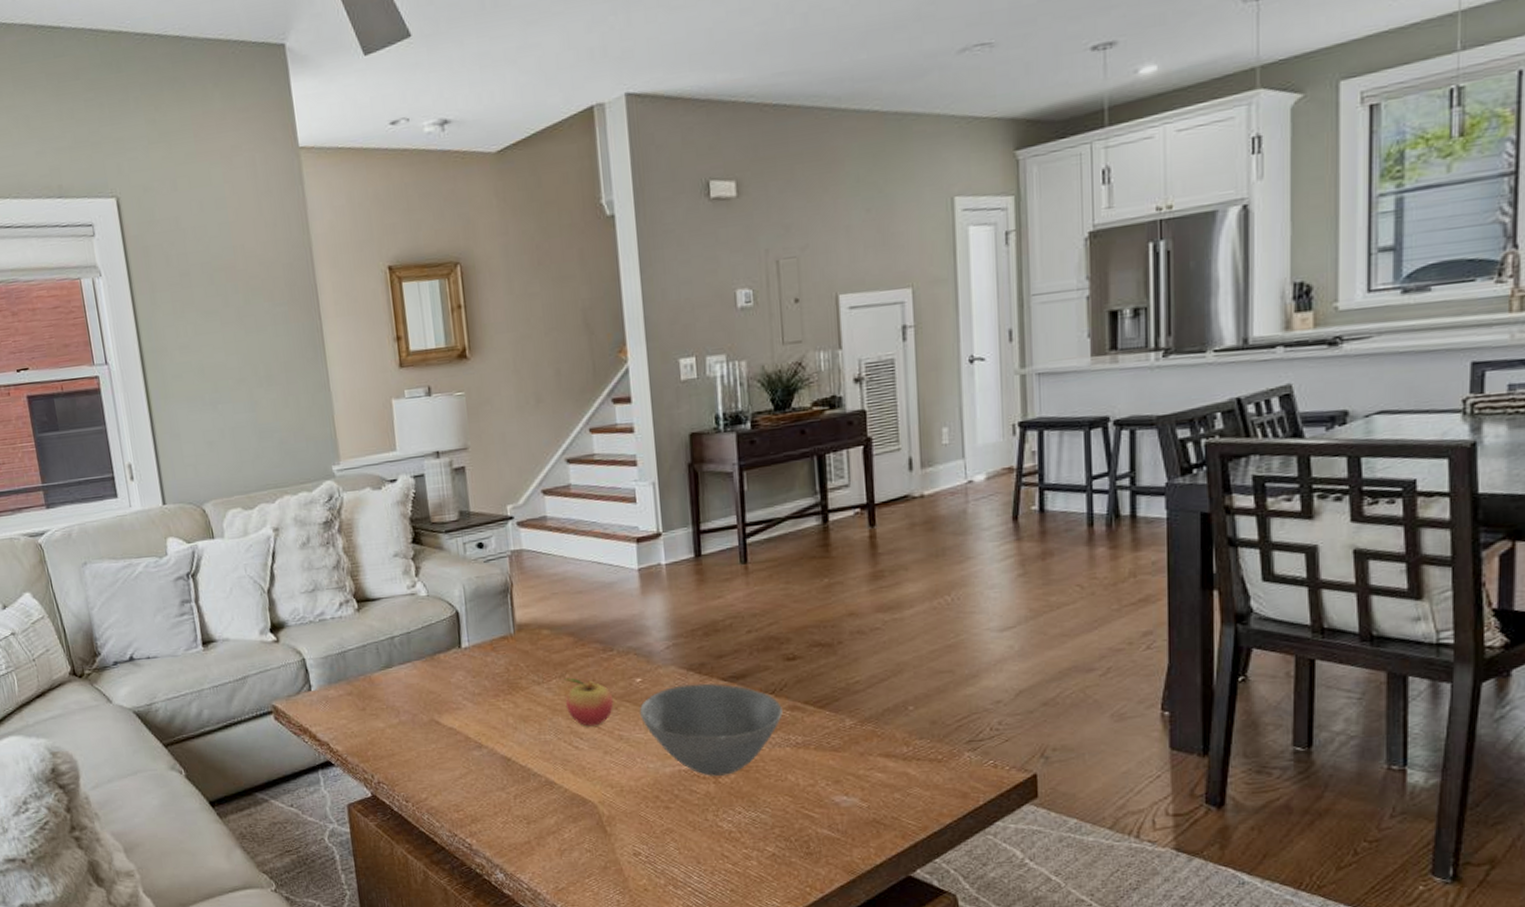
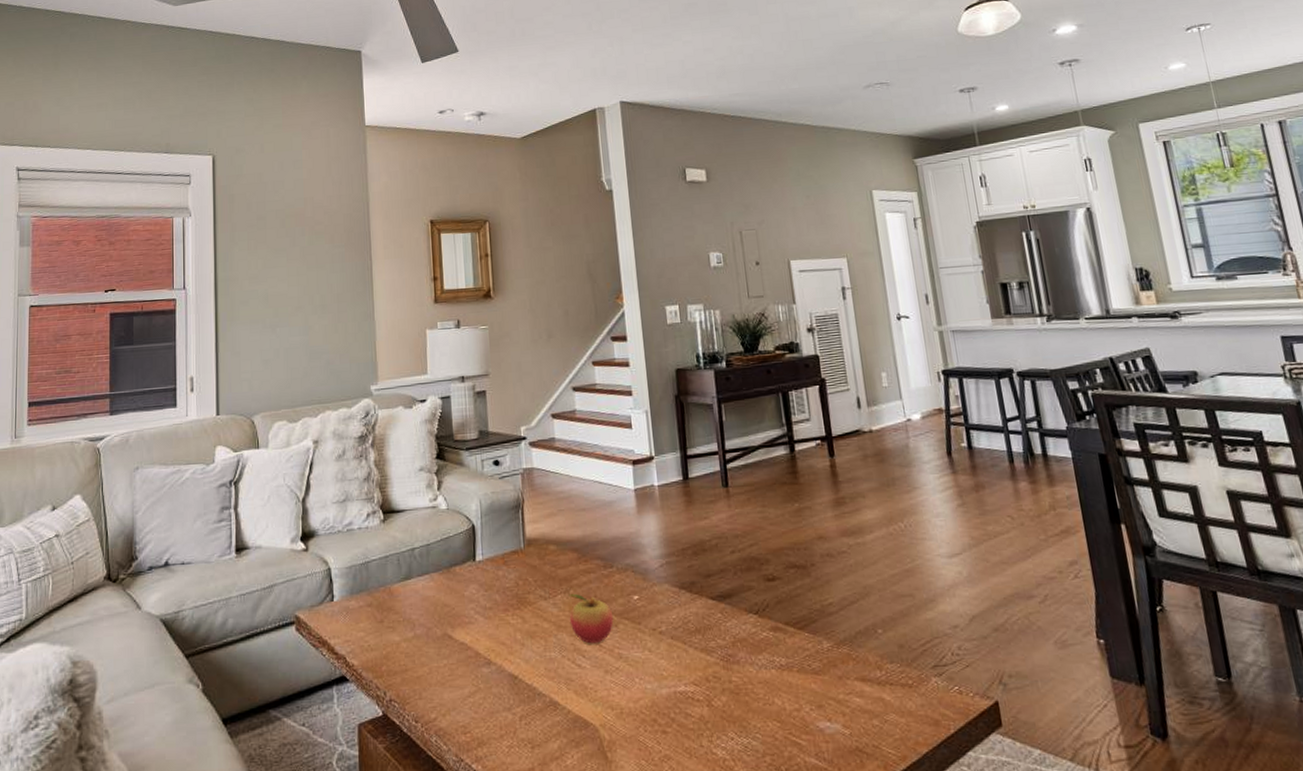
bowl: present [639,683,783,776] -> none [636,602,767,699]

